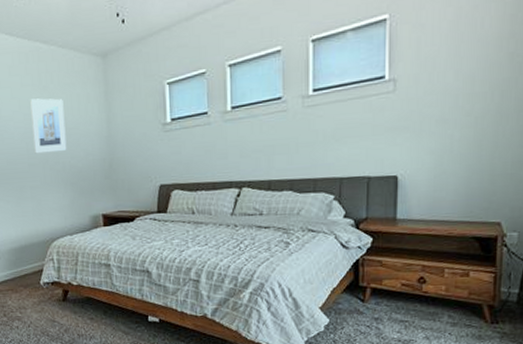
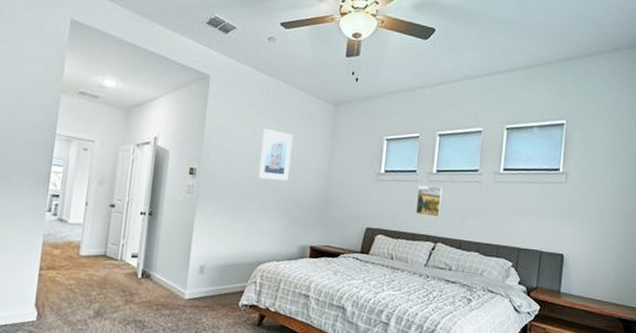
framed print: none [212,124,243,161] -> present [416,184,443,217]

